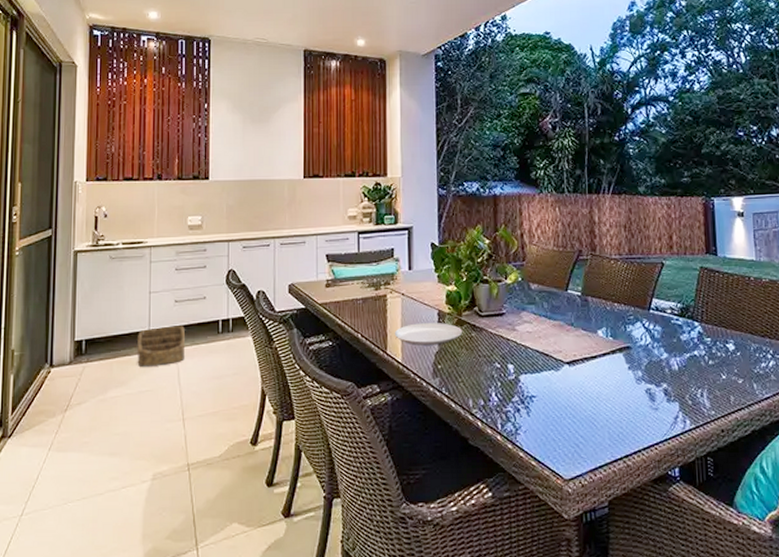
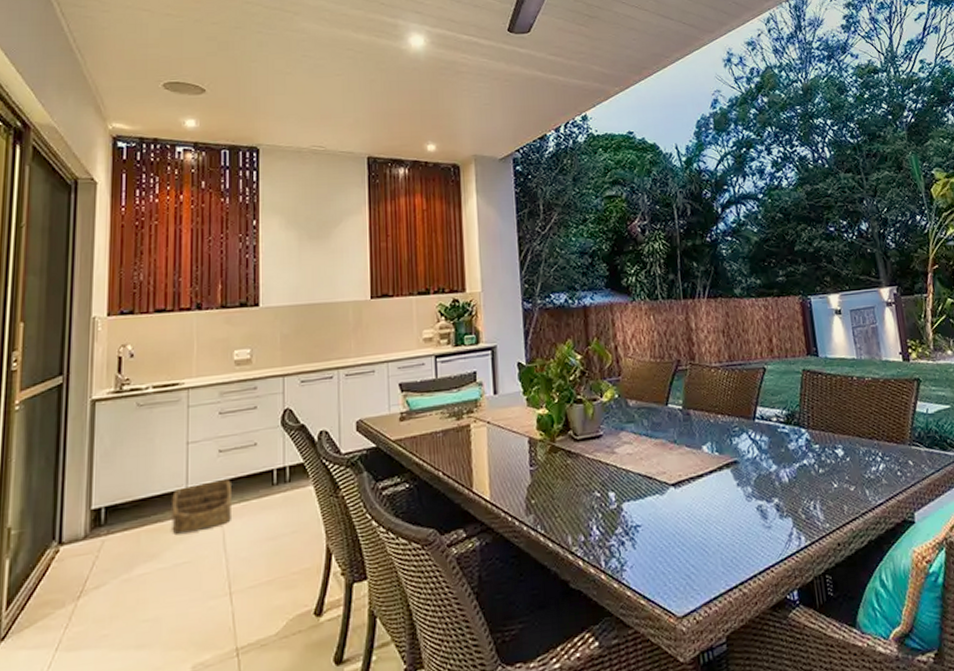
plate: present [394,323,462,345] -> none [480,451,556,480]

